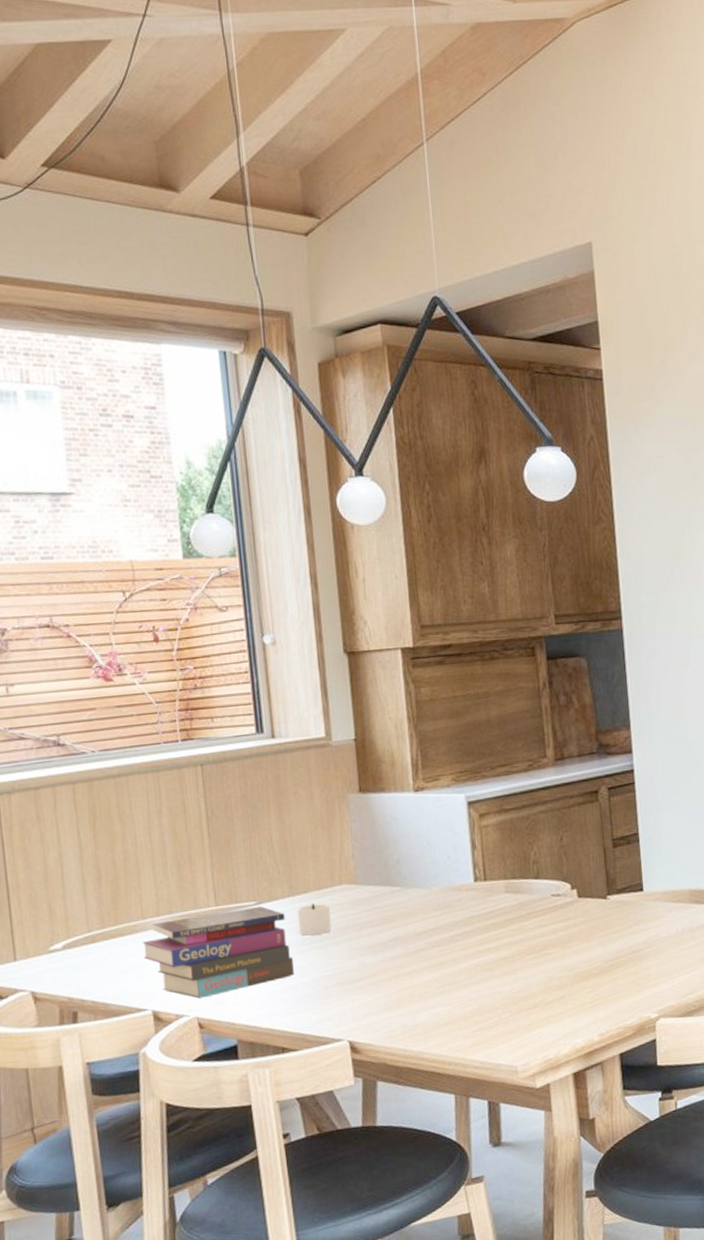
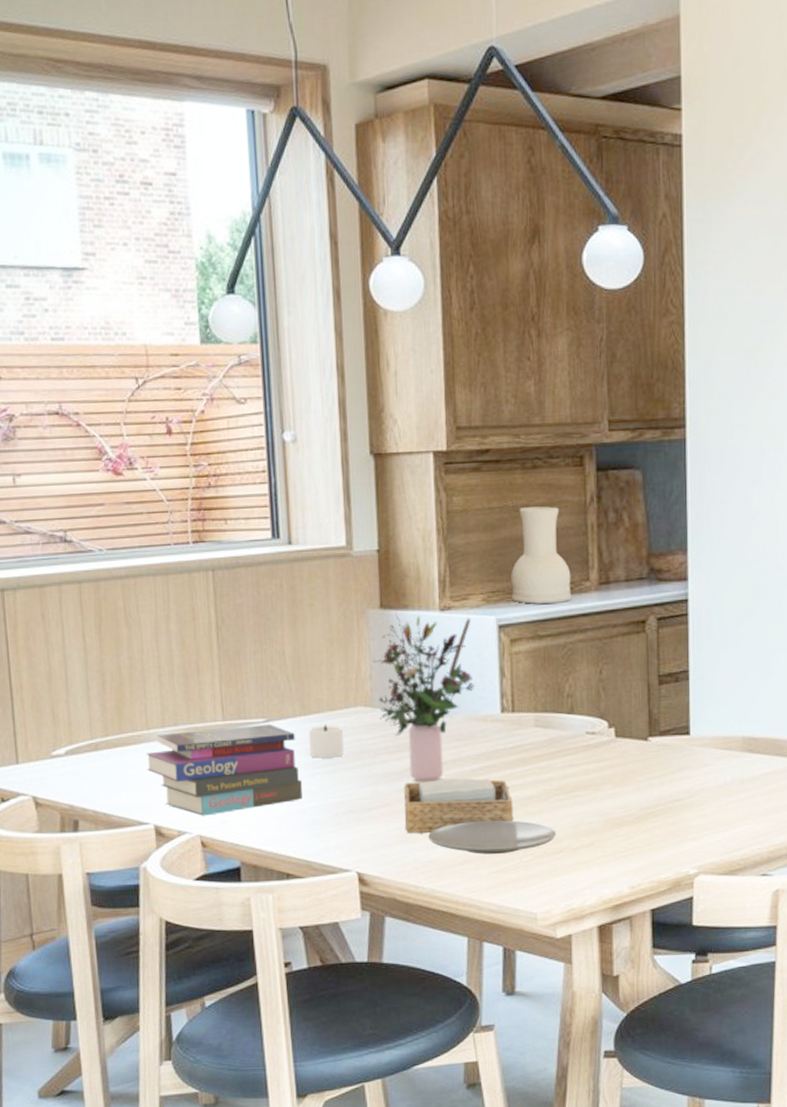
bouquet: none [354,795,449,950] -> present [372,612,474,781]
napkin holder: none [389,943,491,1001] -> present [404,778,513,834]
plate: none [413,980,530,1015] -> present [428,820,556,854]
vase: none [476,693,532,781] -> present [511,506,572,604]

